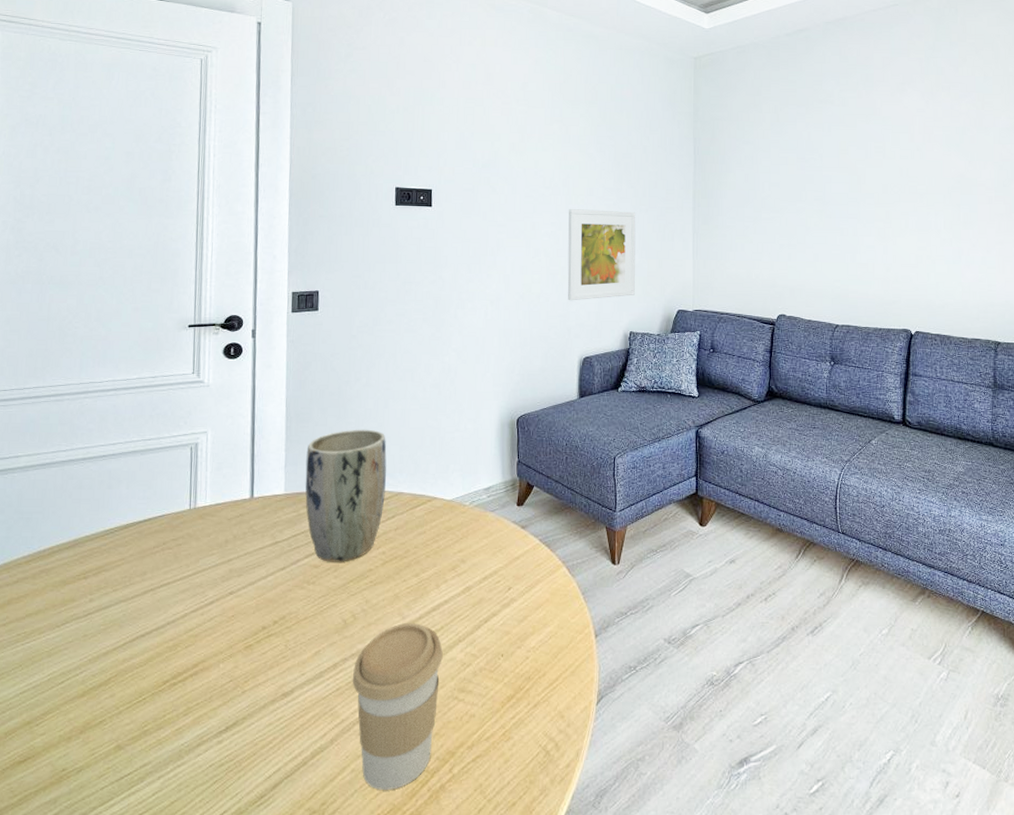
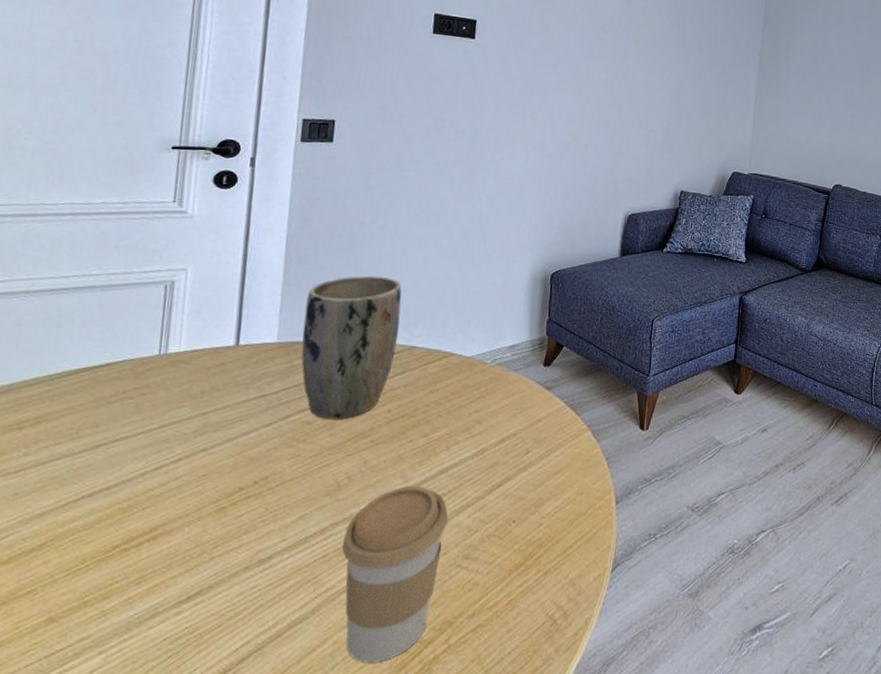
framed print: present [567,209,636,301] -> none [618,56,698,154]

